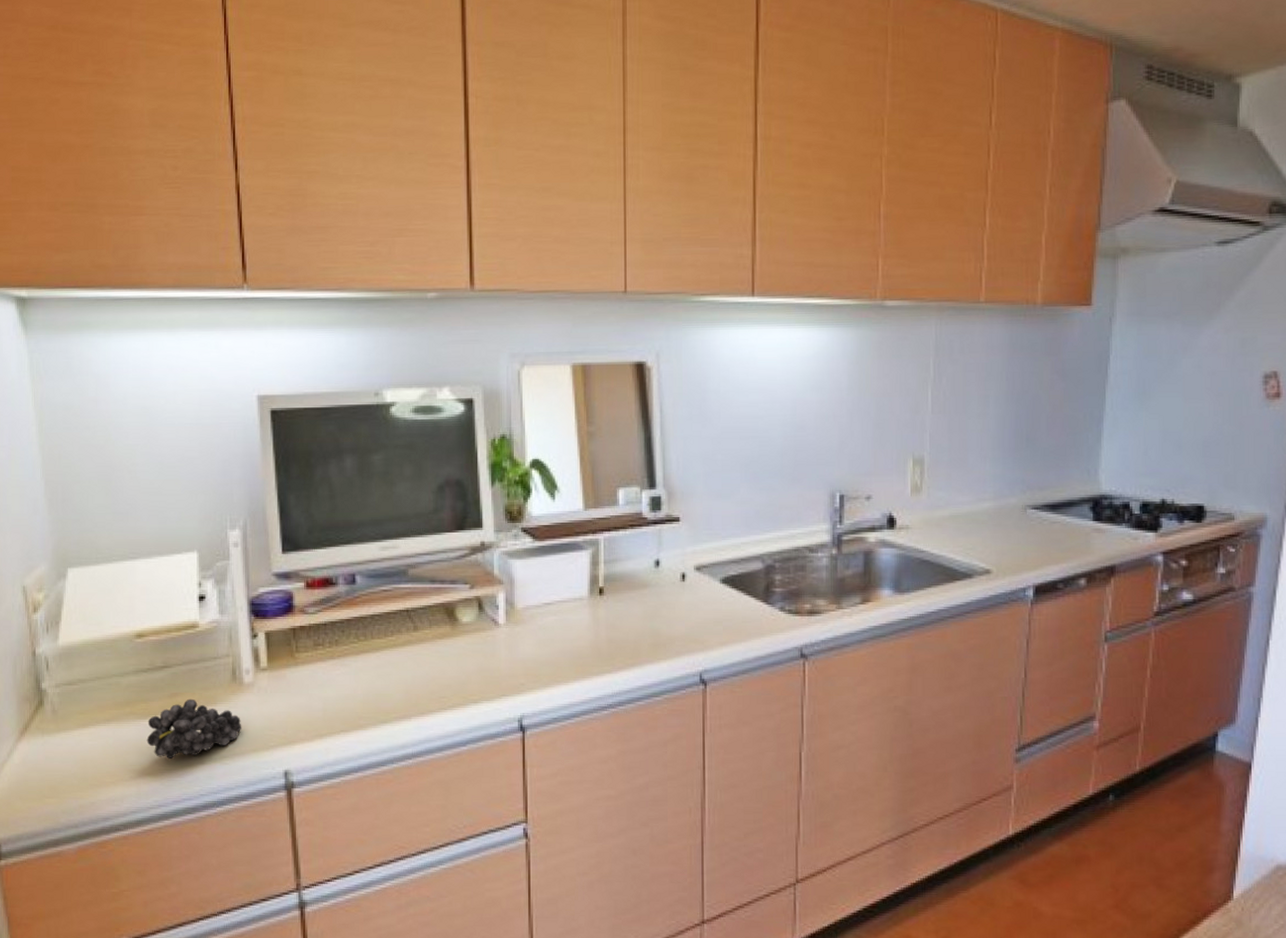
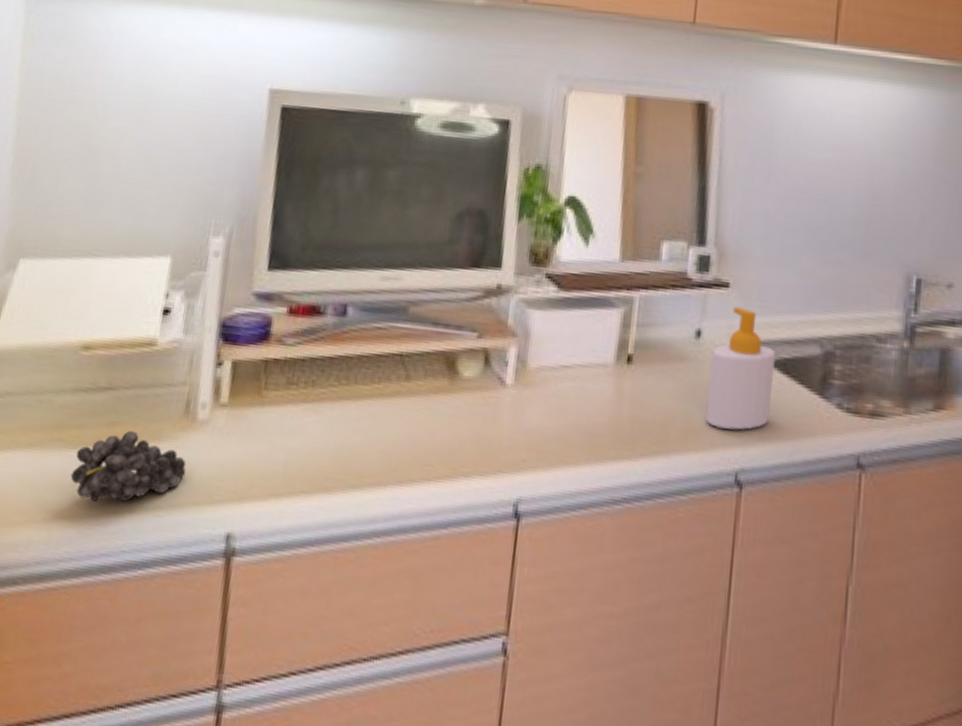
soap bottle: none [669,537,725,639] -> present [706,307,776,430]

